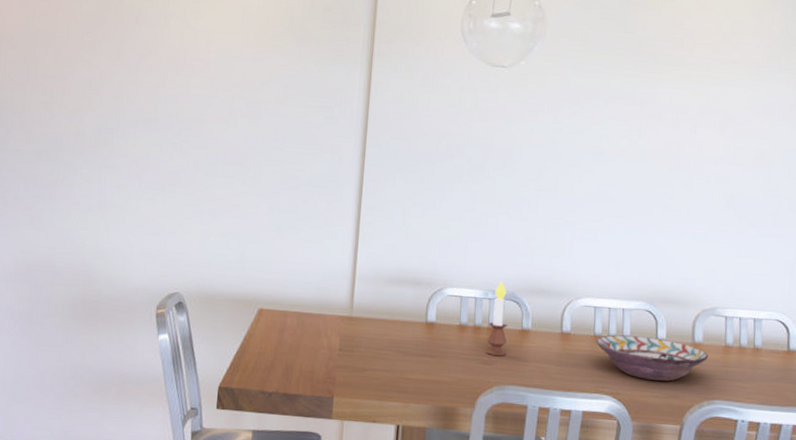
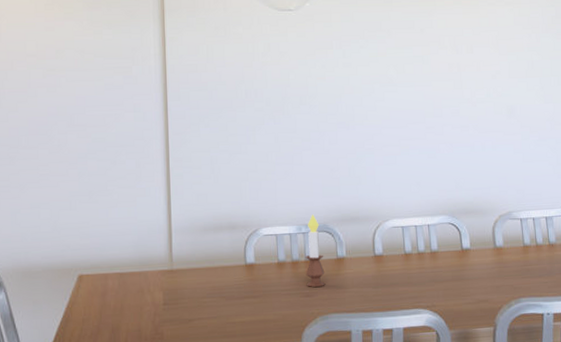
decorative bowl: present [595,335,709,381] -> none [406,248,511,289]

